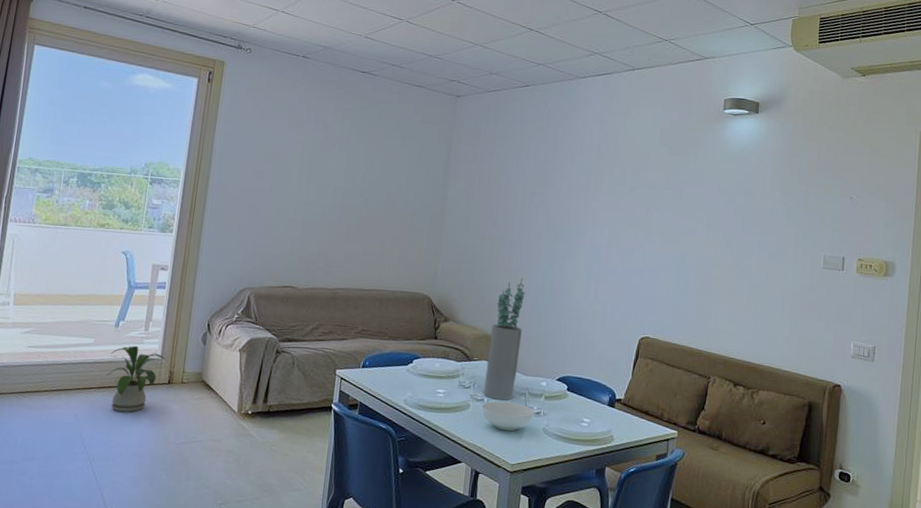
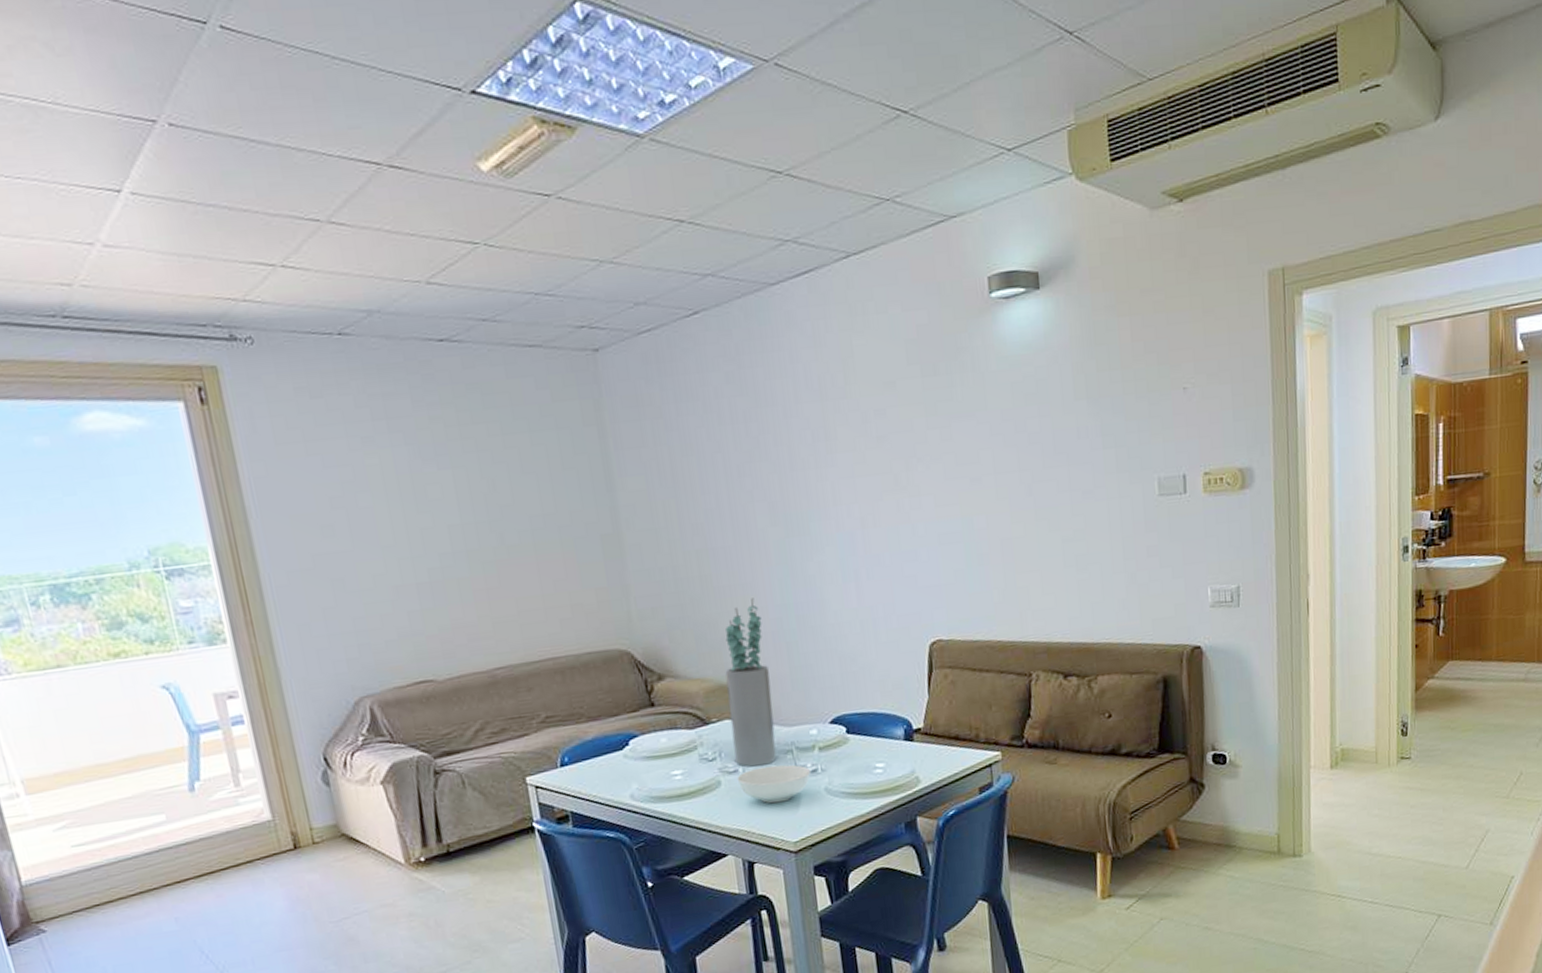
house plant: present [106,345,166,413] -> none [196,809,279,901]

